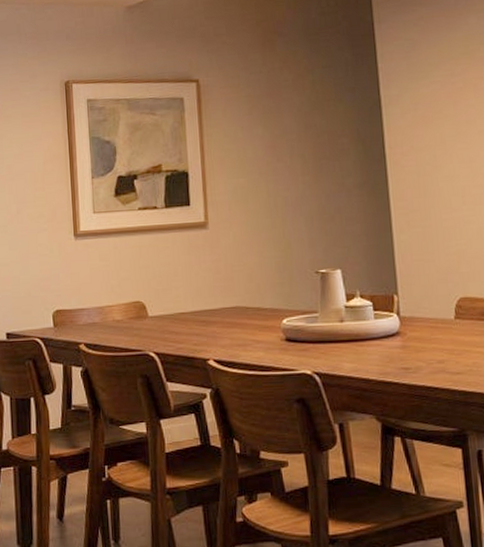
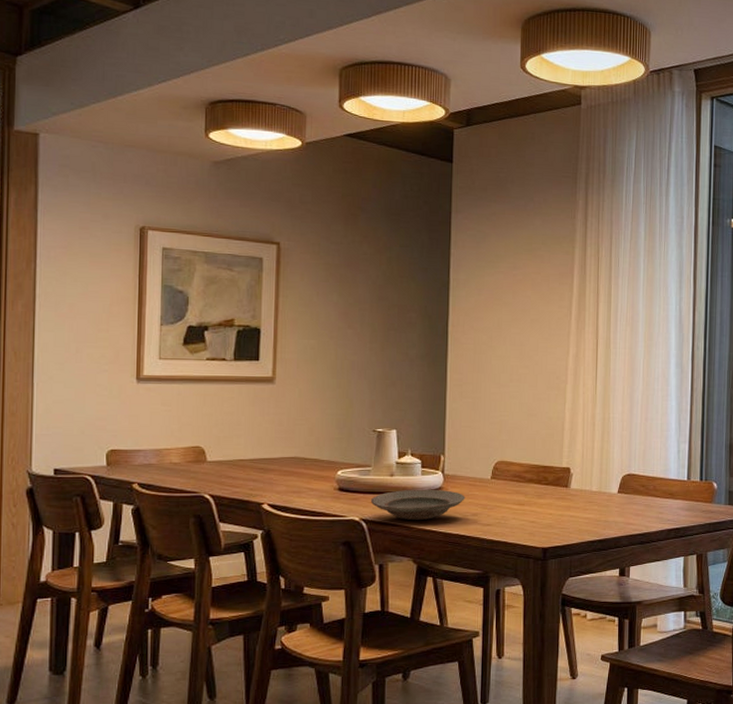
plate: none [321,334,428,372] -> present [370,489,465,521]

